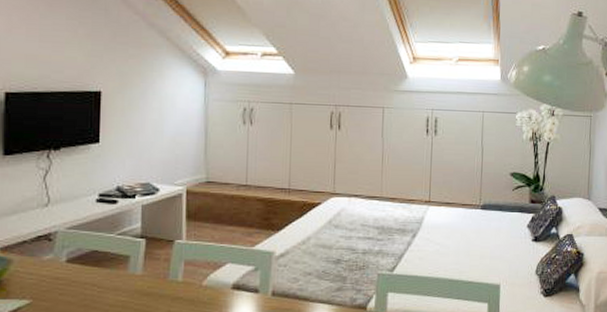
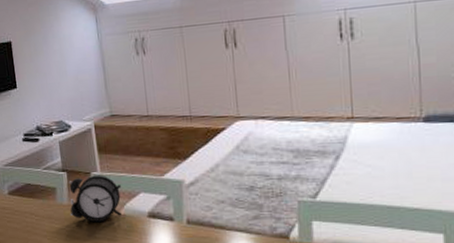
alarm clock: none [142,243,207,295] -> present [68,175,121,223]

